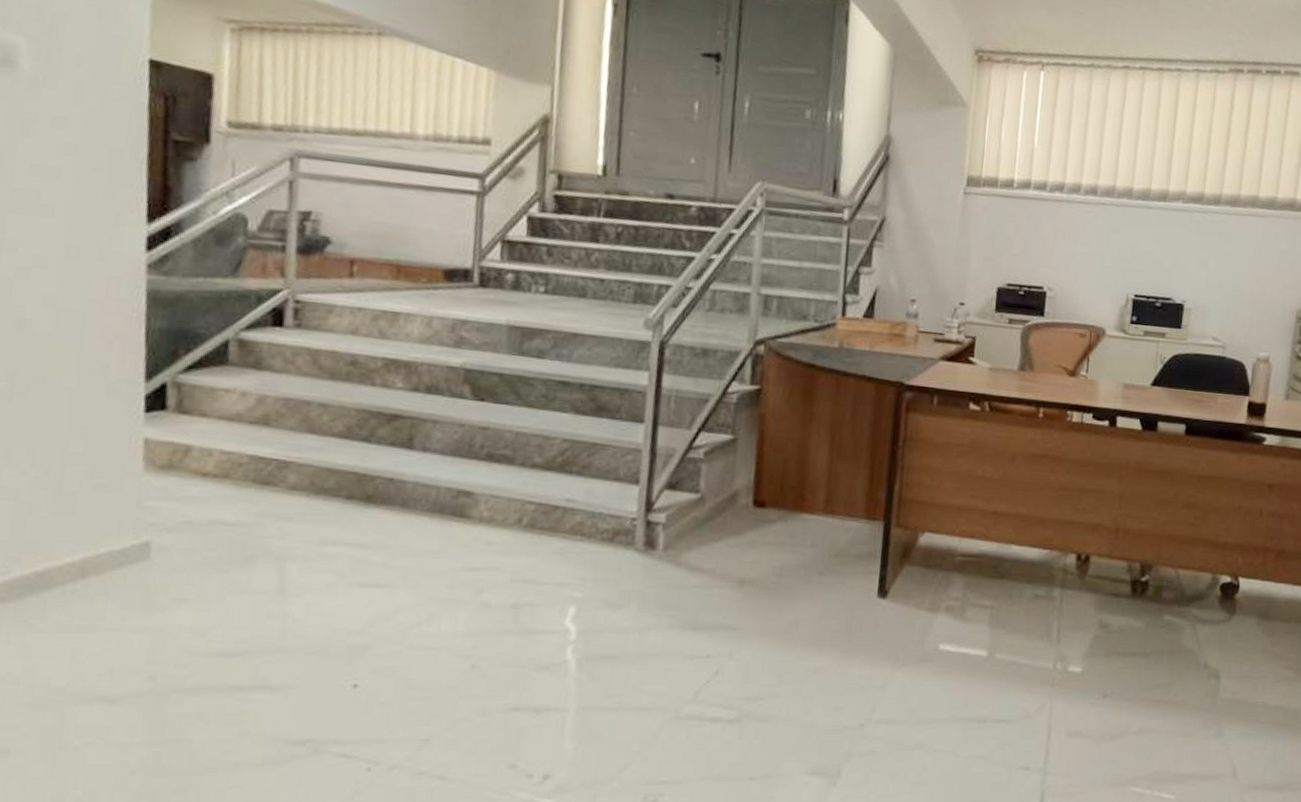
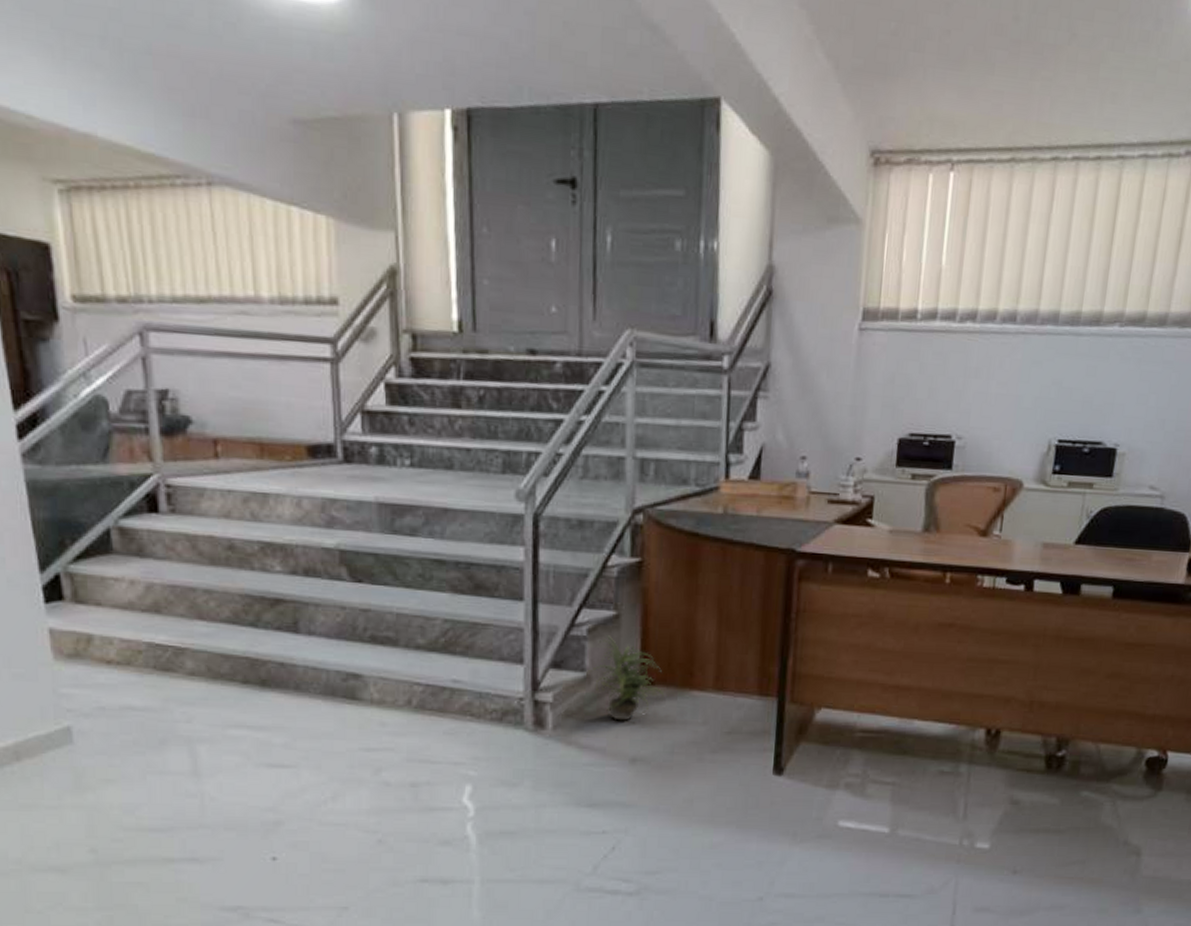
potted plant: none [700,458,776,543] -> present [586,635,665,721]

